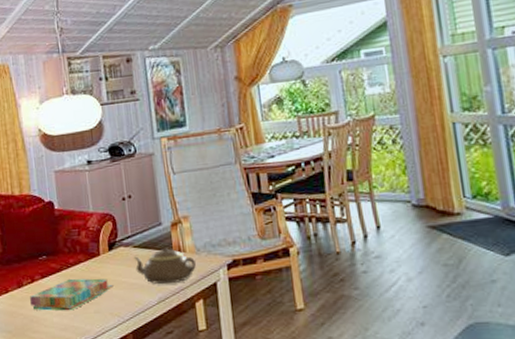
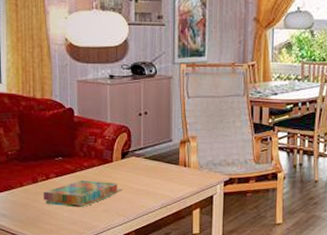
teapot: present [133,247,196,285] -> none [143,161,197,193]

